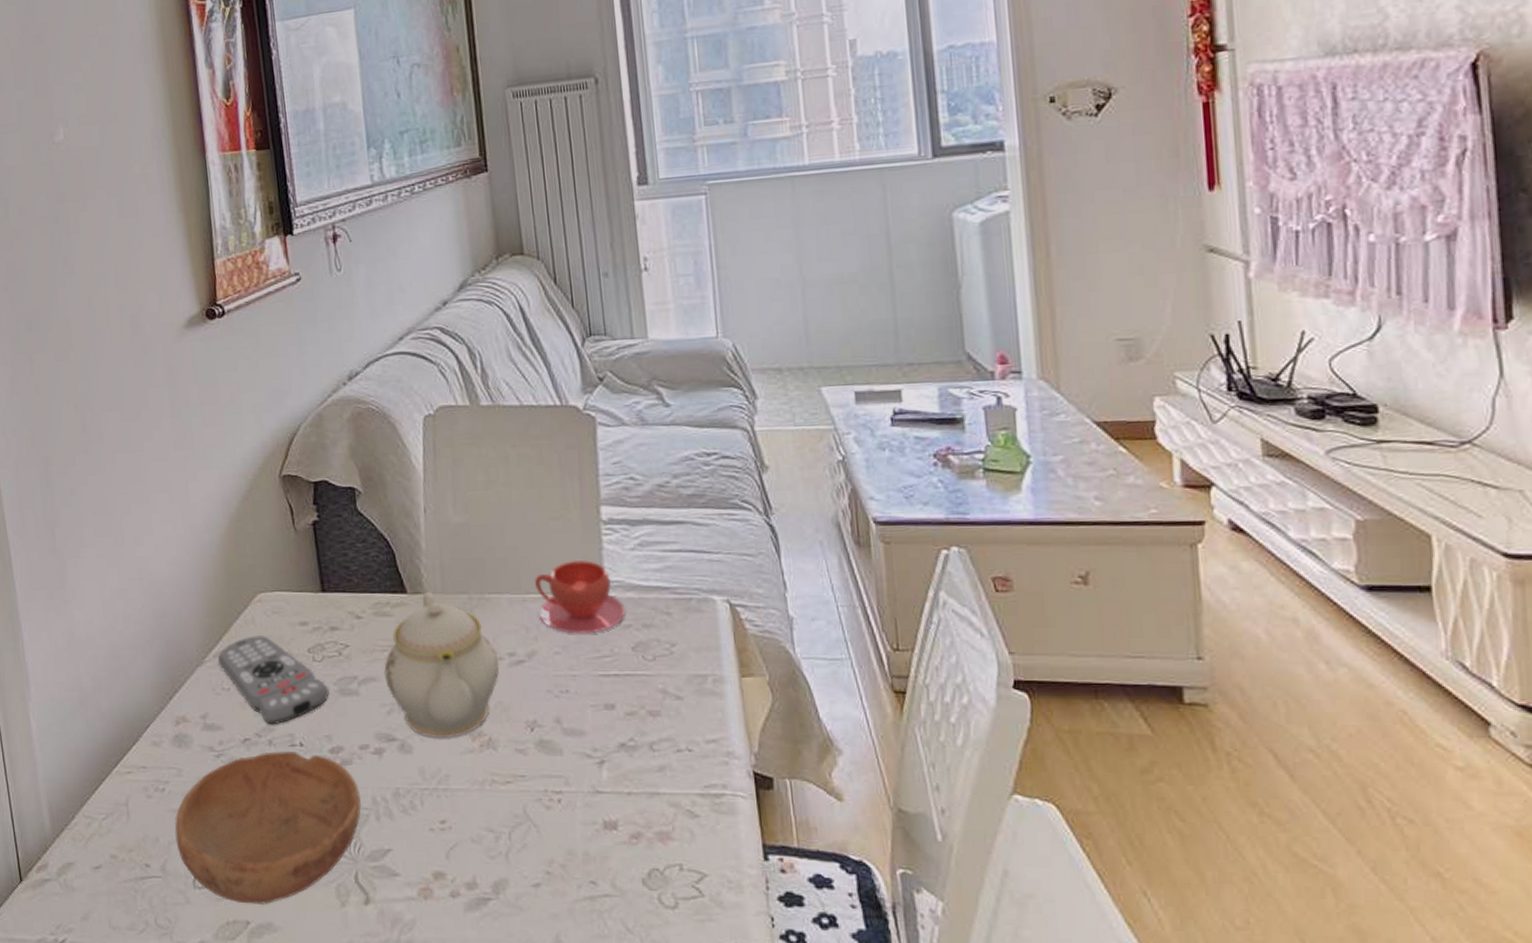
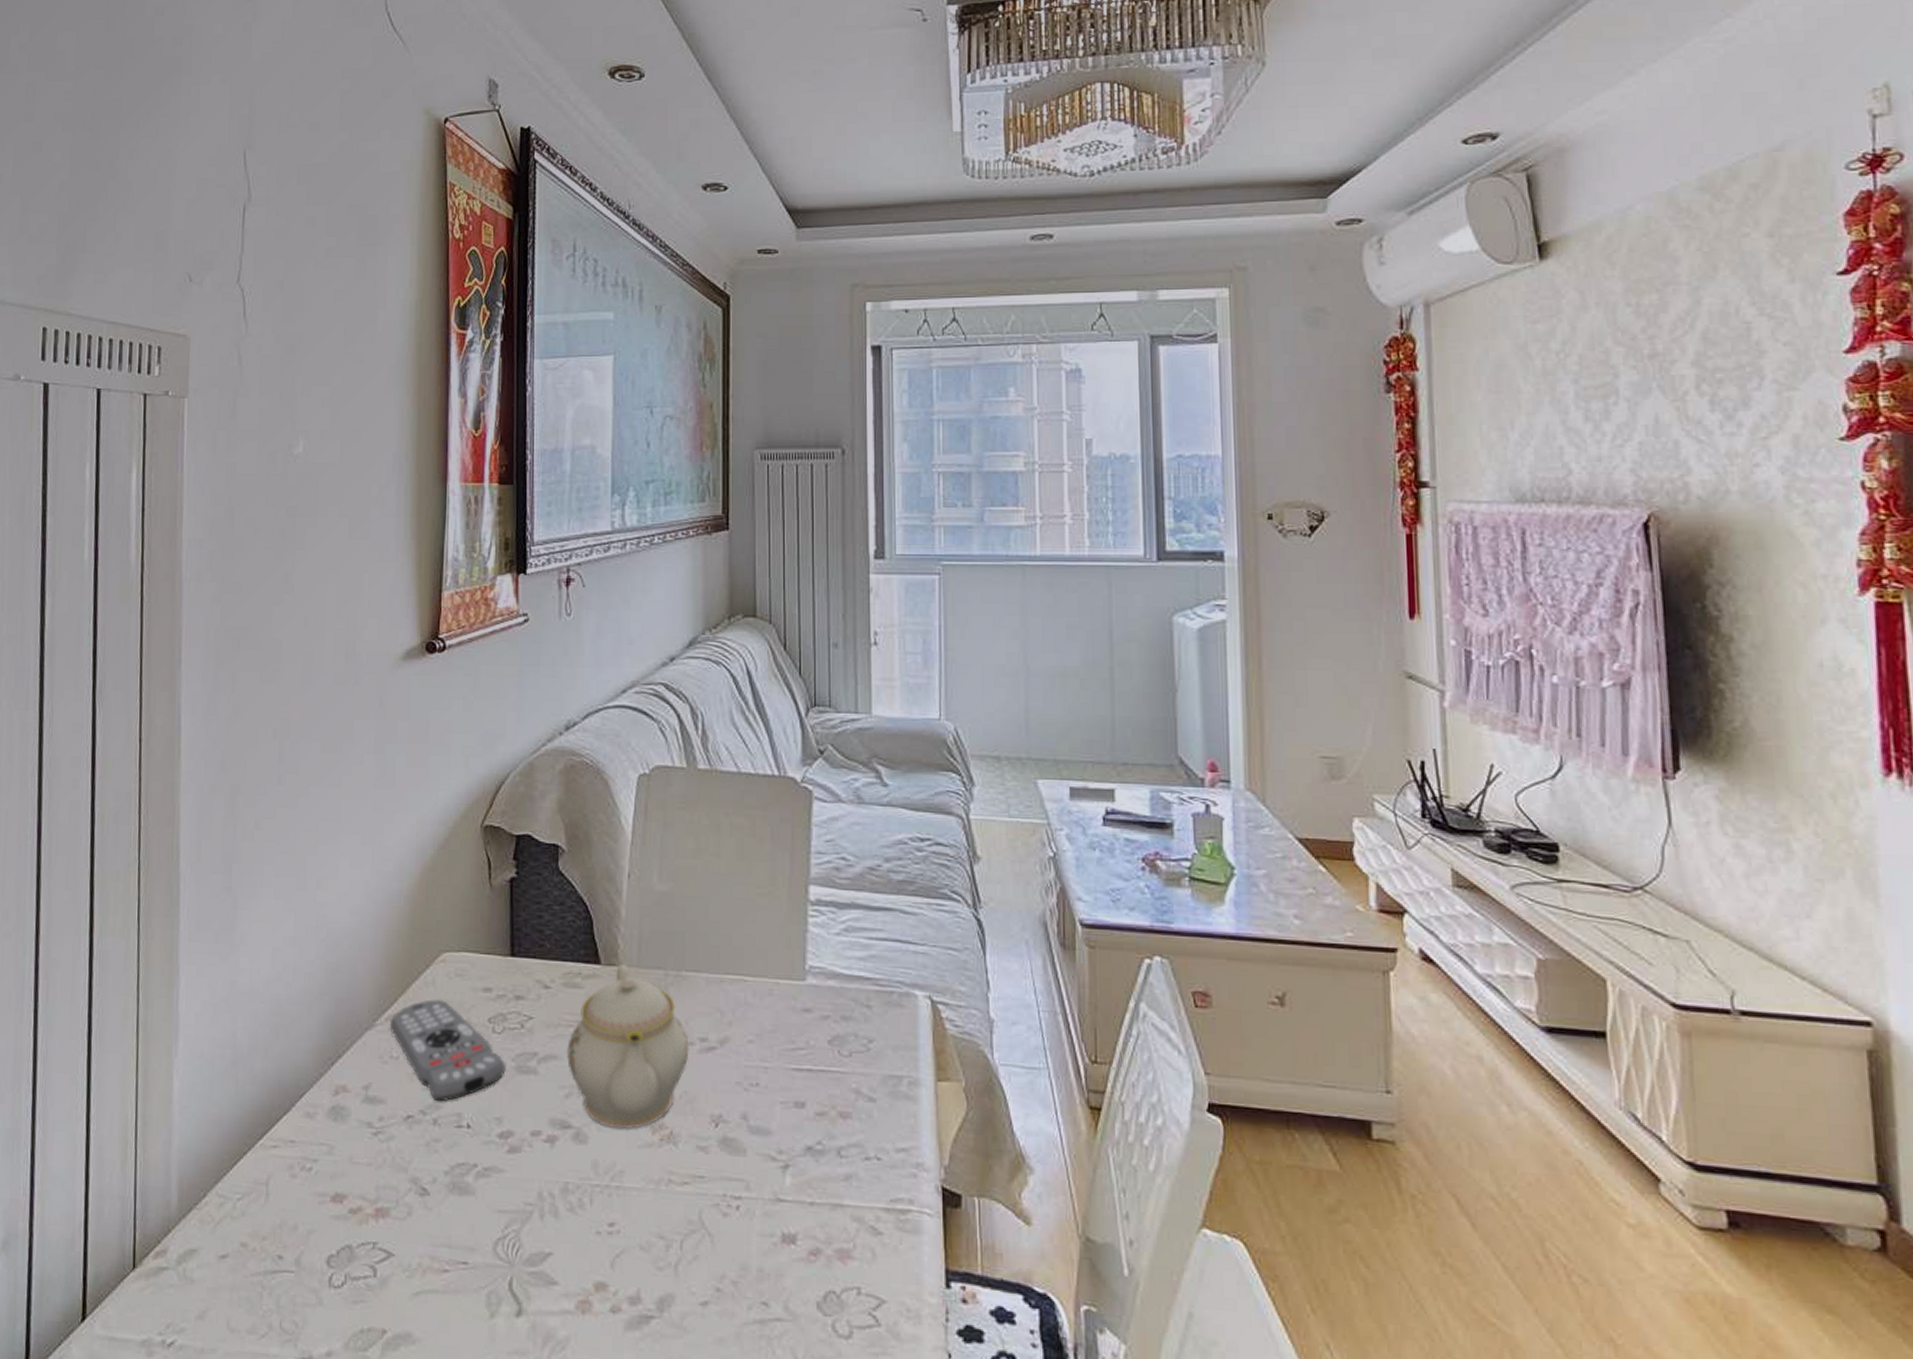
bowl: present [174,750,361,905] -> none [316,1132,525,1311]
teacup: present [535,561,625,634] -> none [735,942,824,1023]

